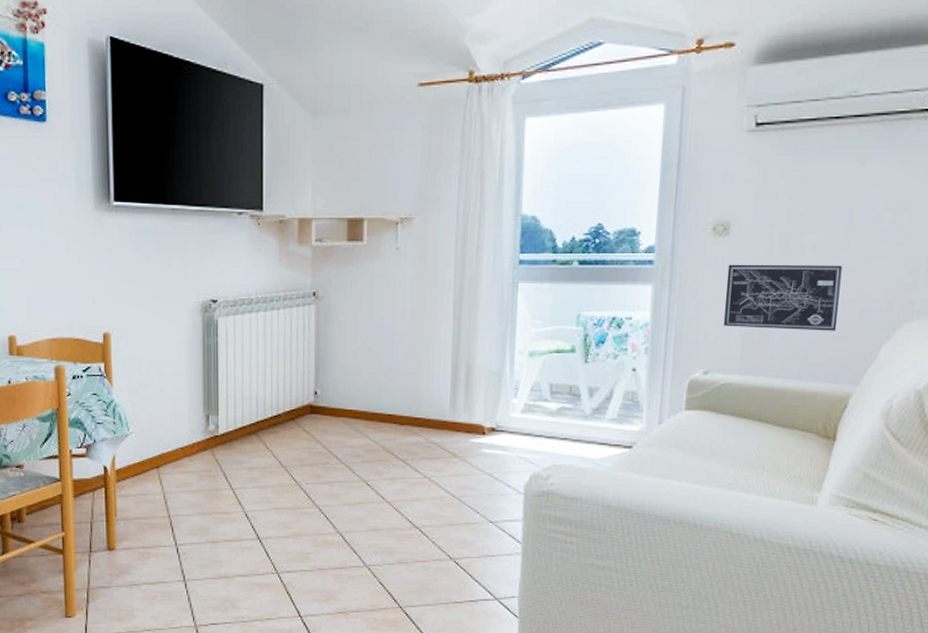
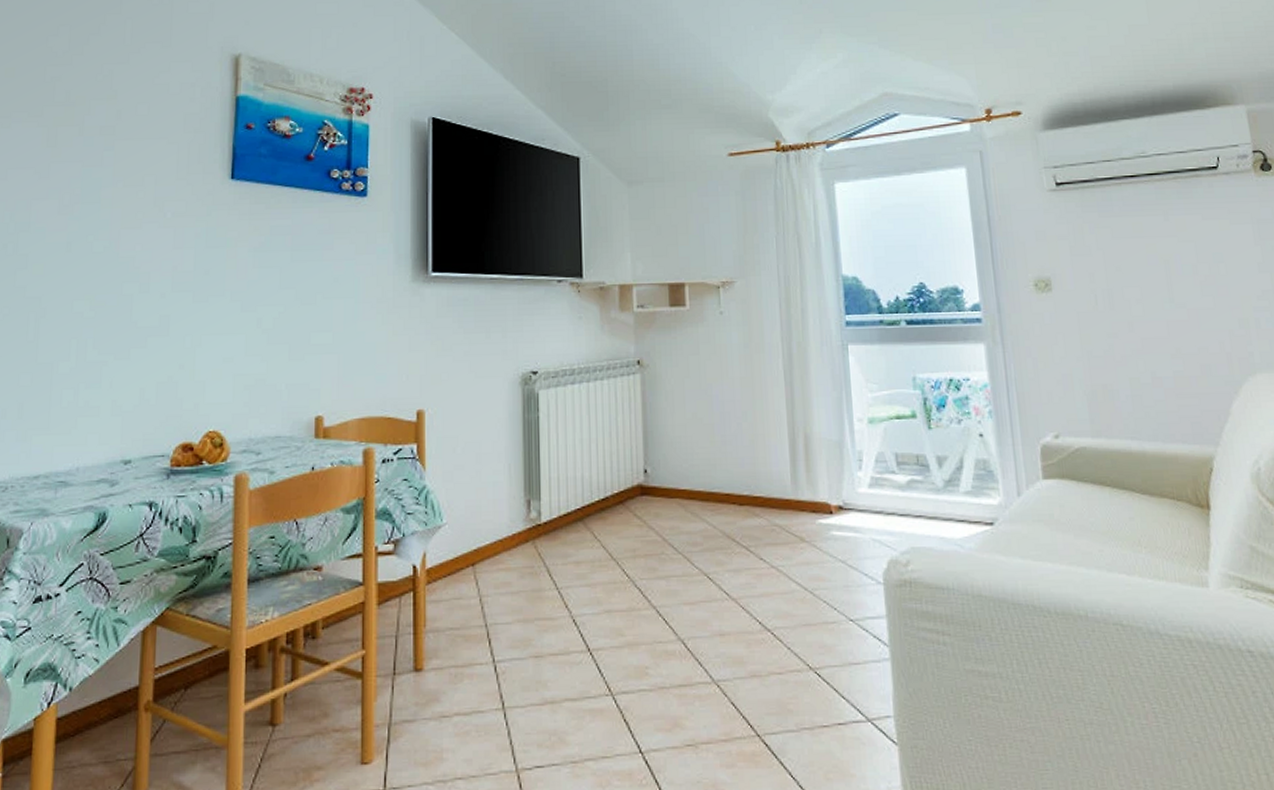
wall art: present [723,264,843,331] -> none [1057,319,1182,388]

